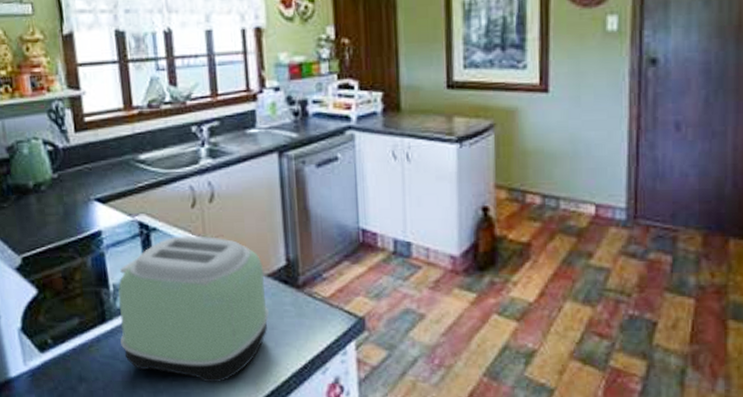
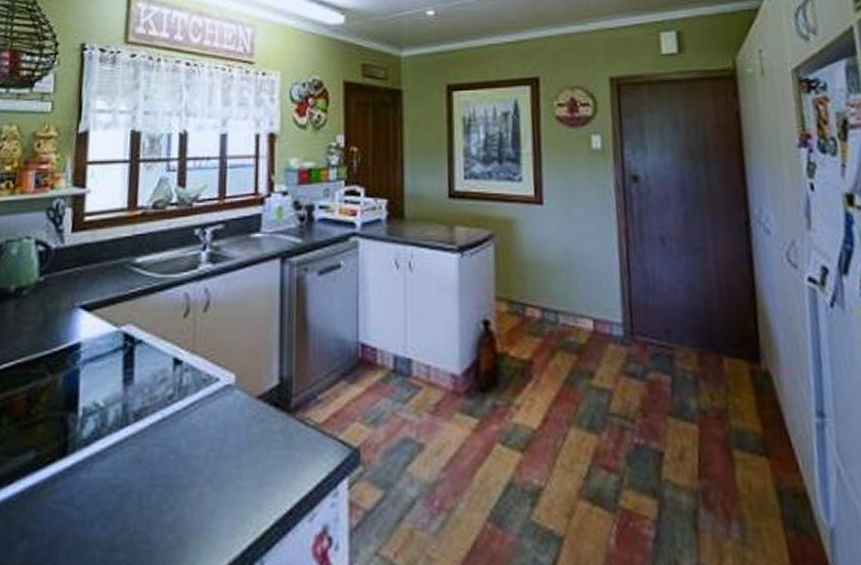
toaster: present [118,235,269,383] -> none [79,349,255,536]

